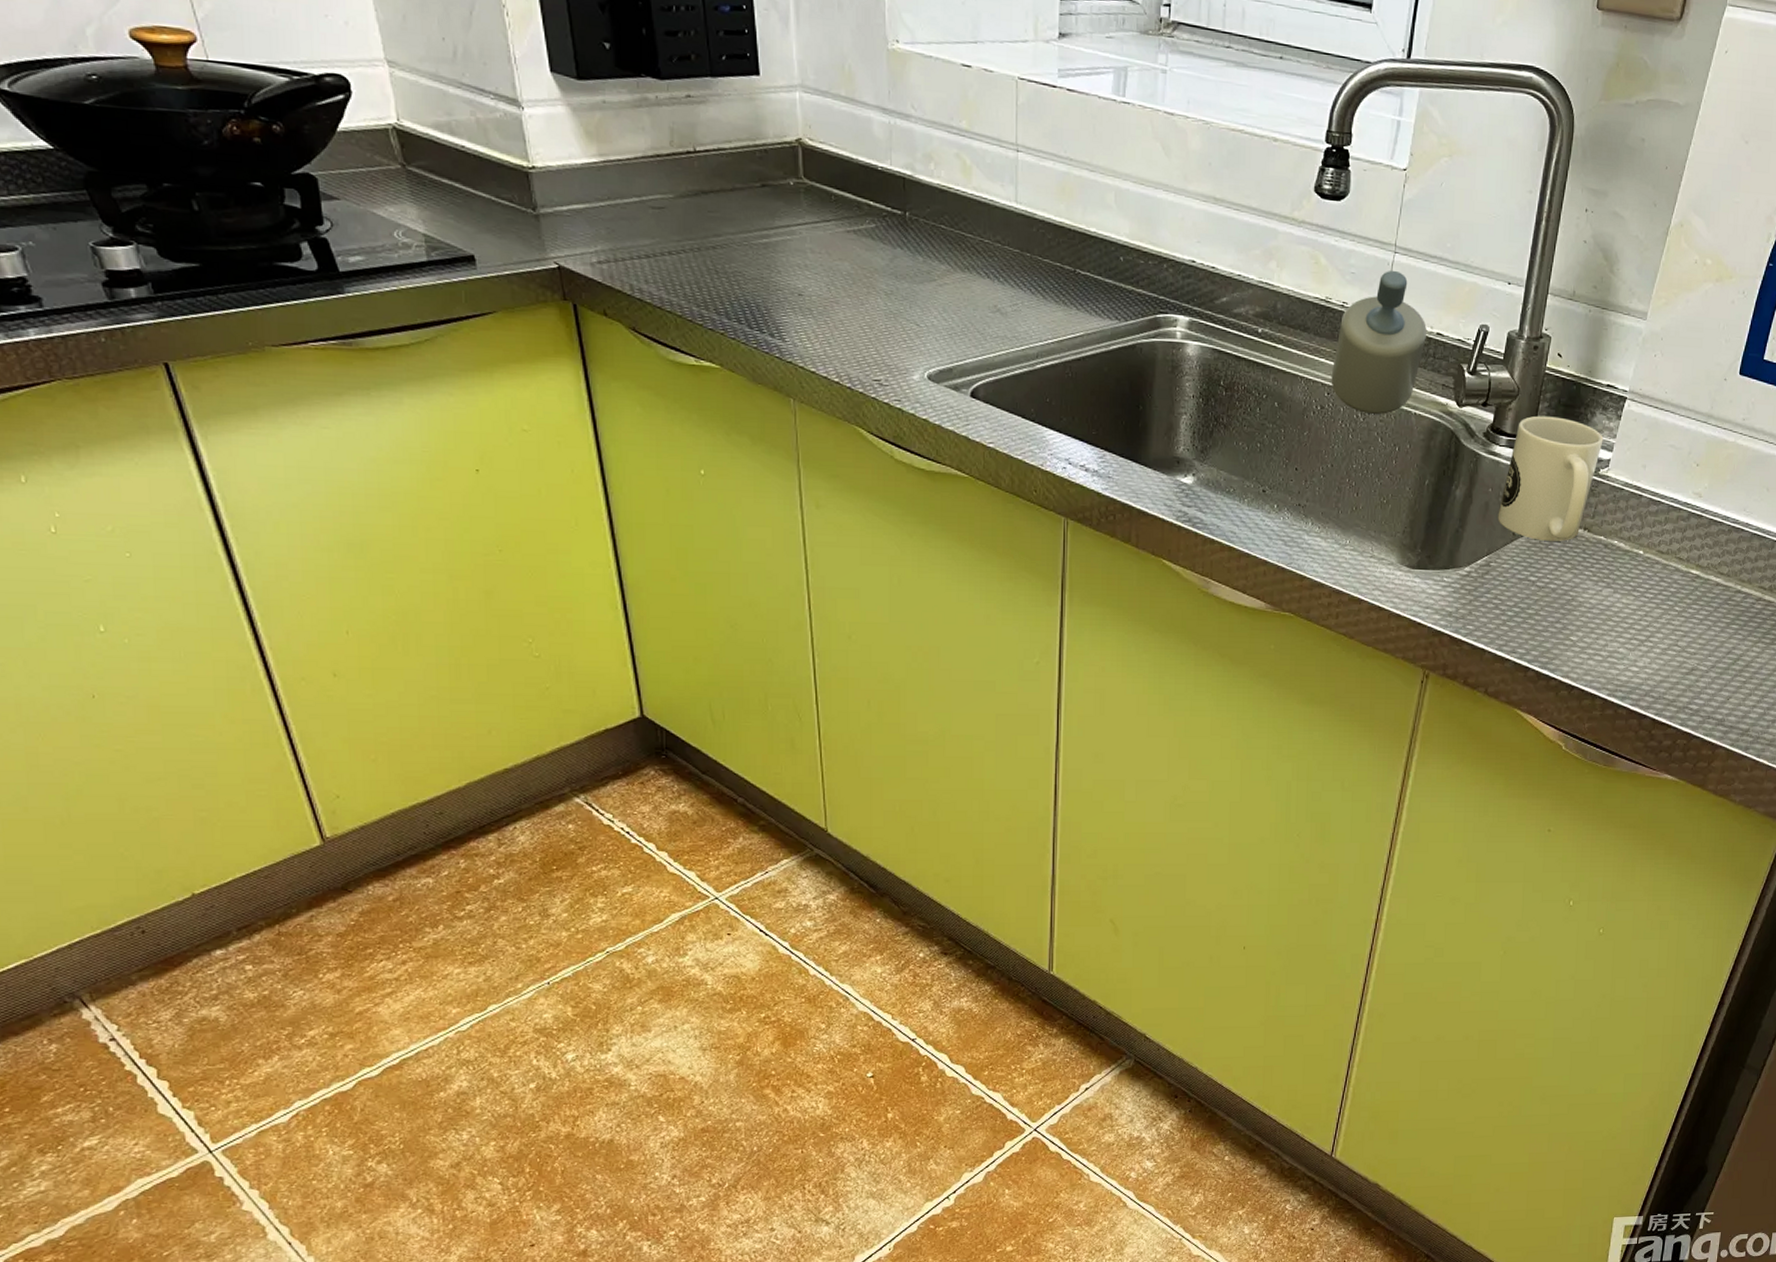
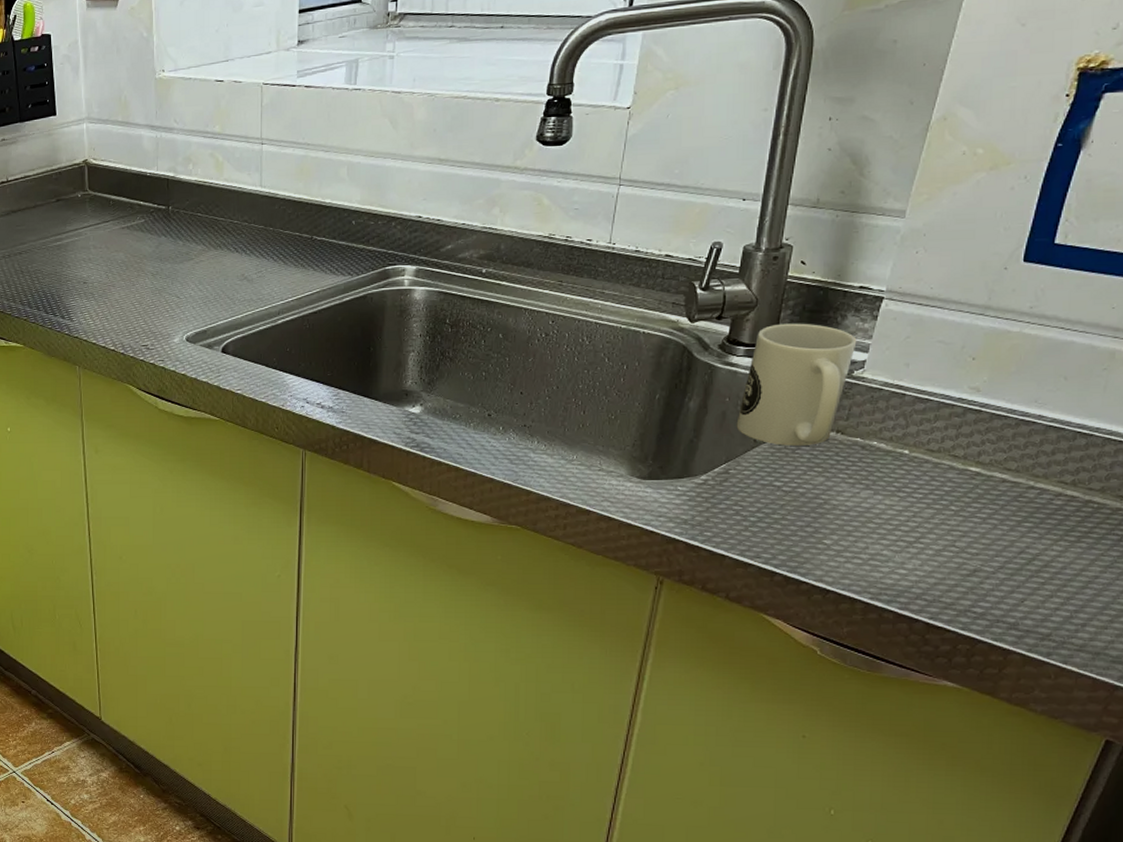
soap dispenser: present [1331,270,1428,414] -> none [555,201,656,337]

